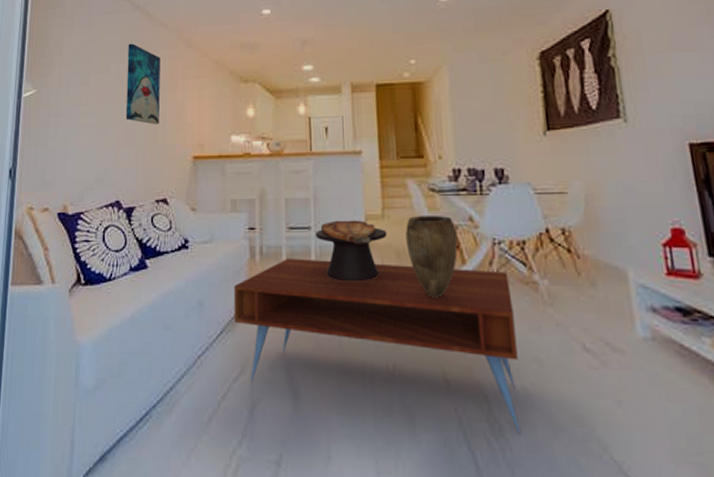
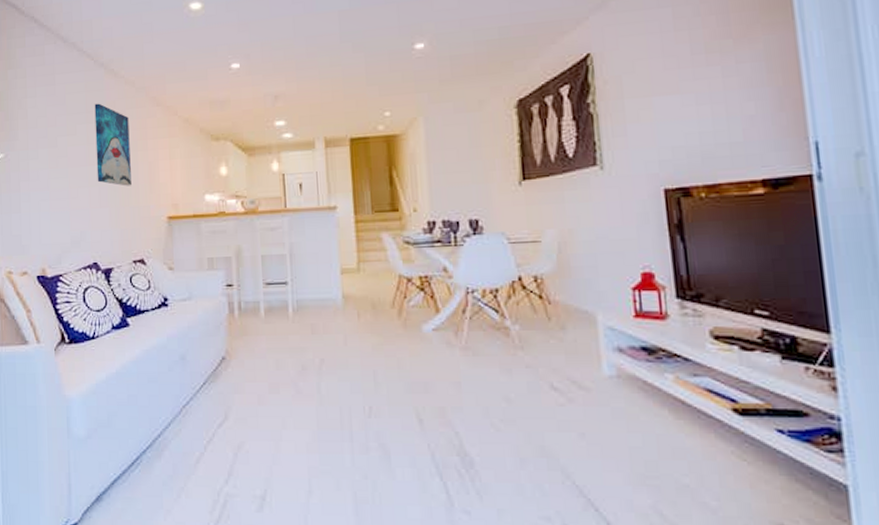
coffee table: present [234,258,522,436] -> none [214,312,490,467]
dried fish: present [316,220,388,282] -> none [292,274,363,333]
vase: present [405,214,458,298] -> none [381,267,433,345]

